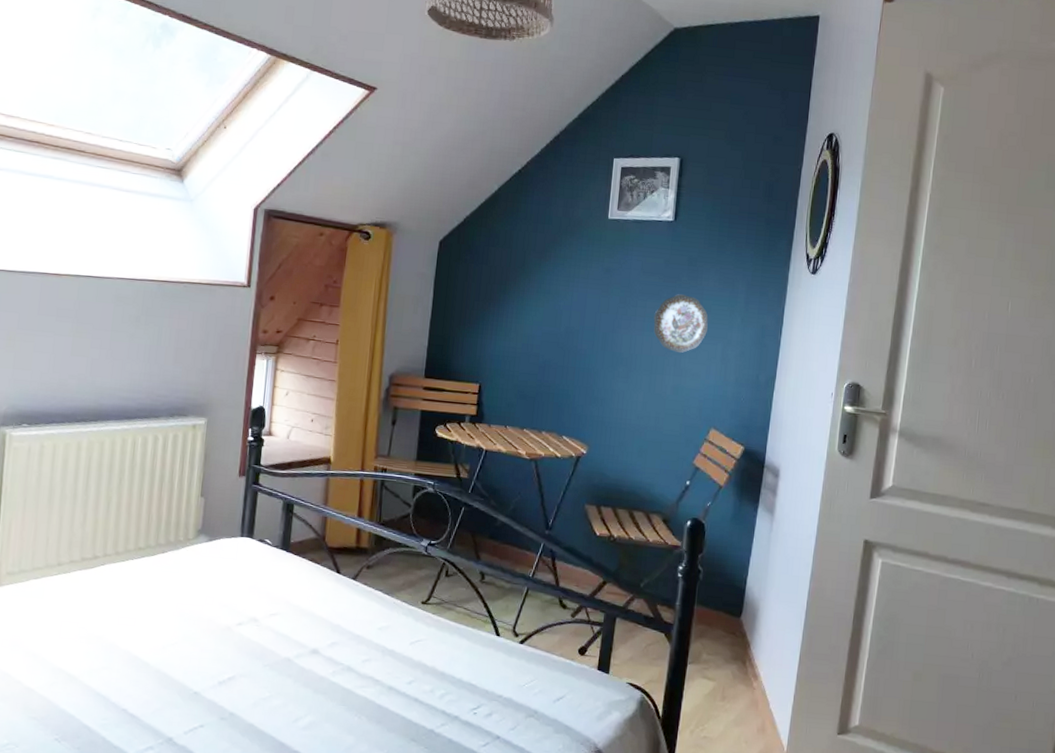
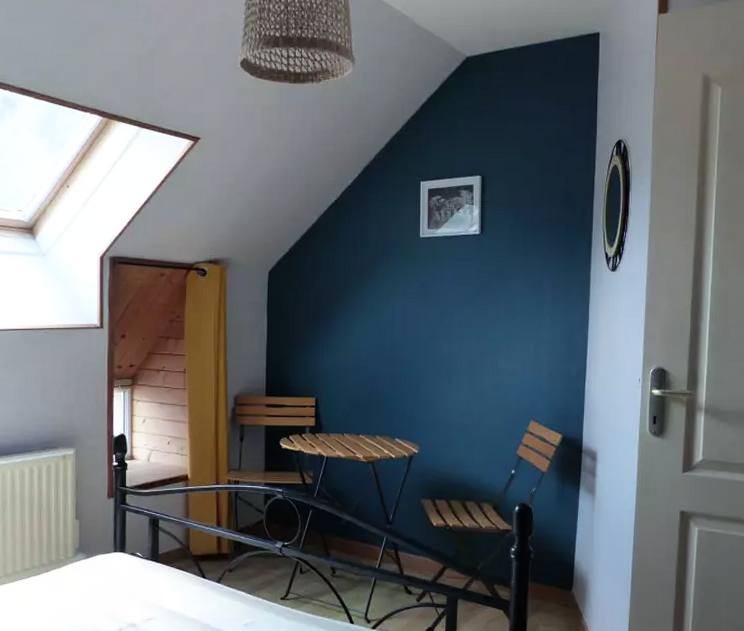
decorative plate: present [653,294,709,353] -> none [469,300,520,354]

